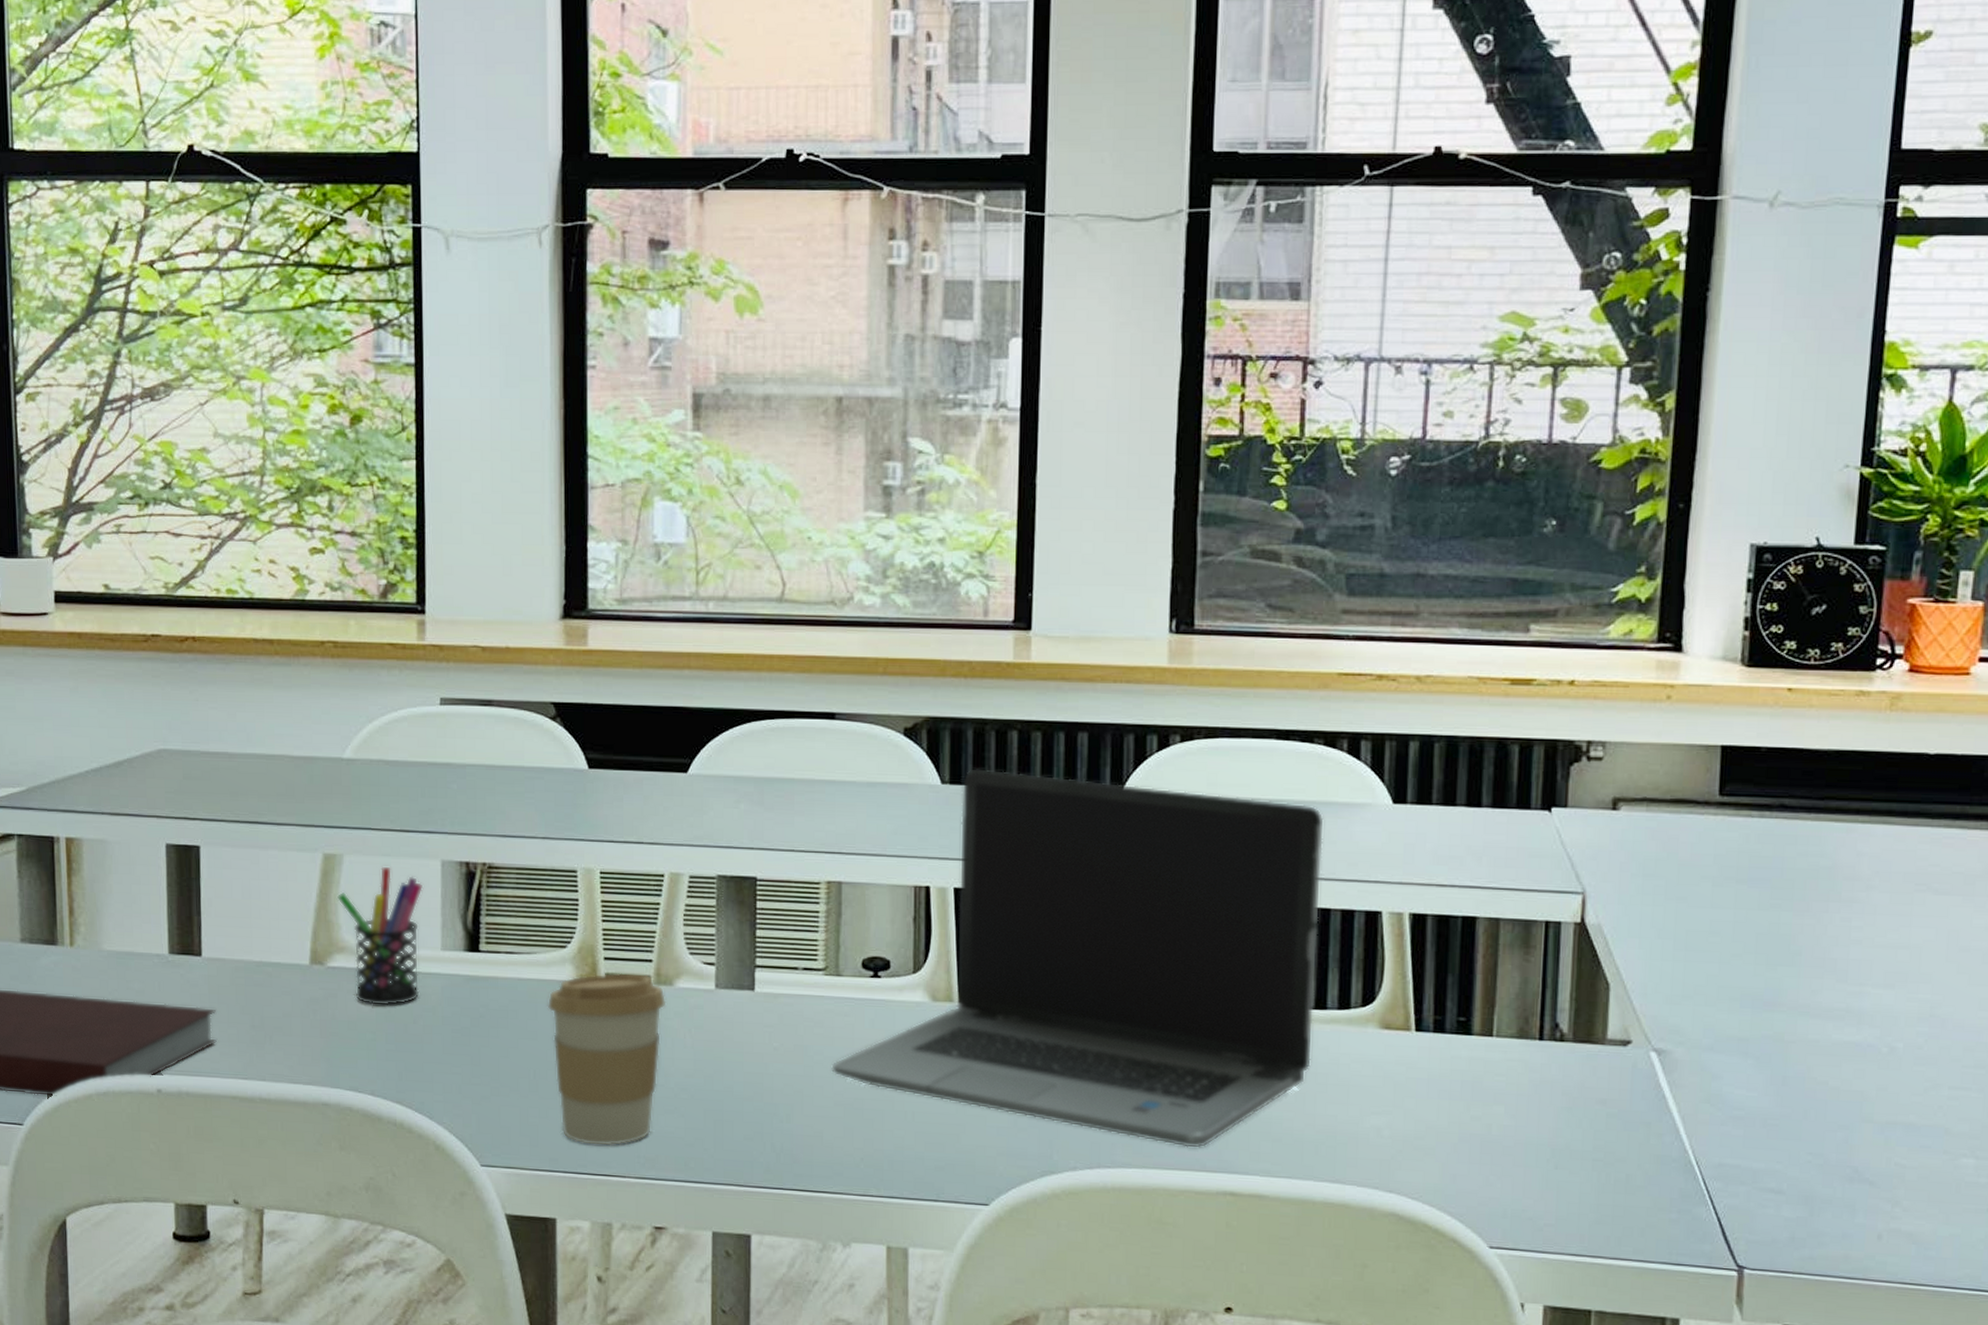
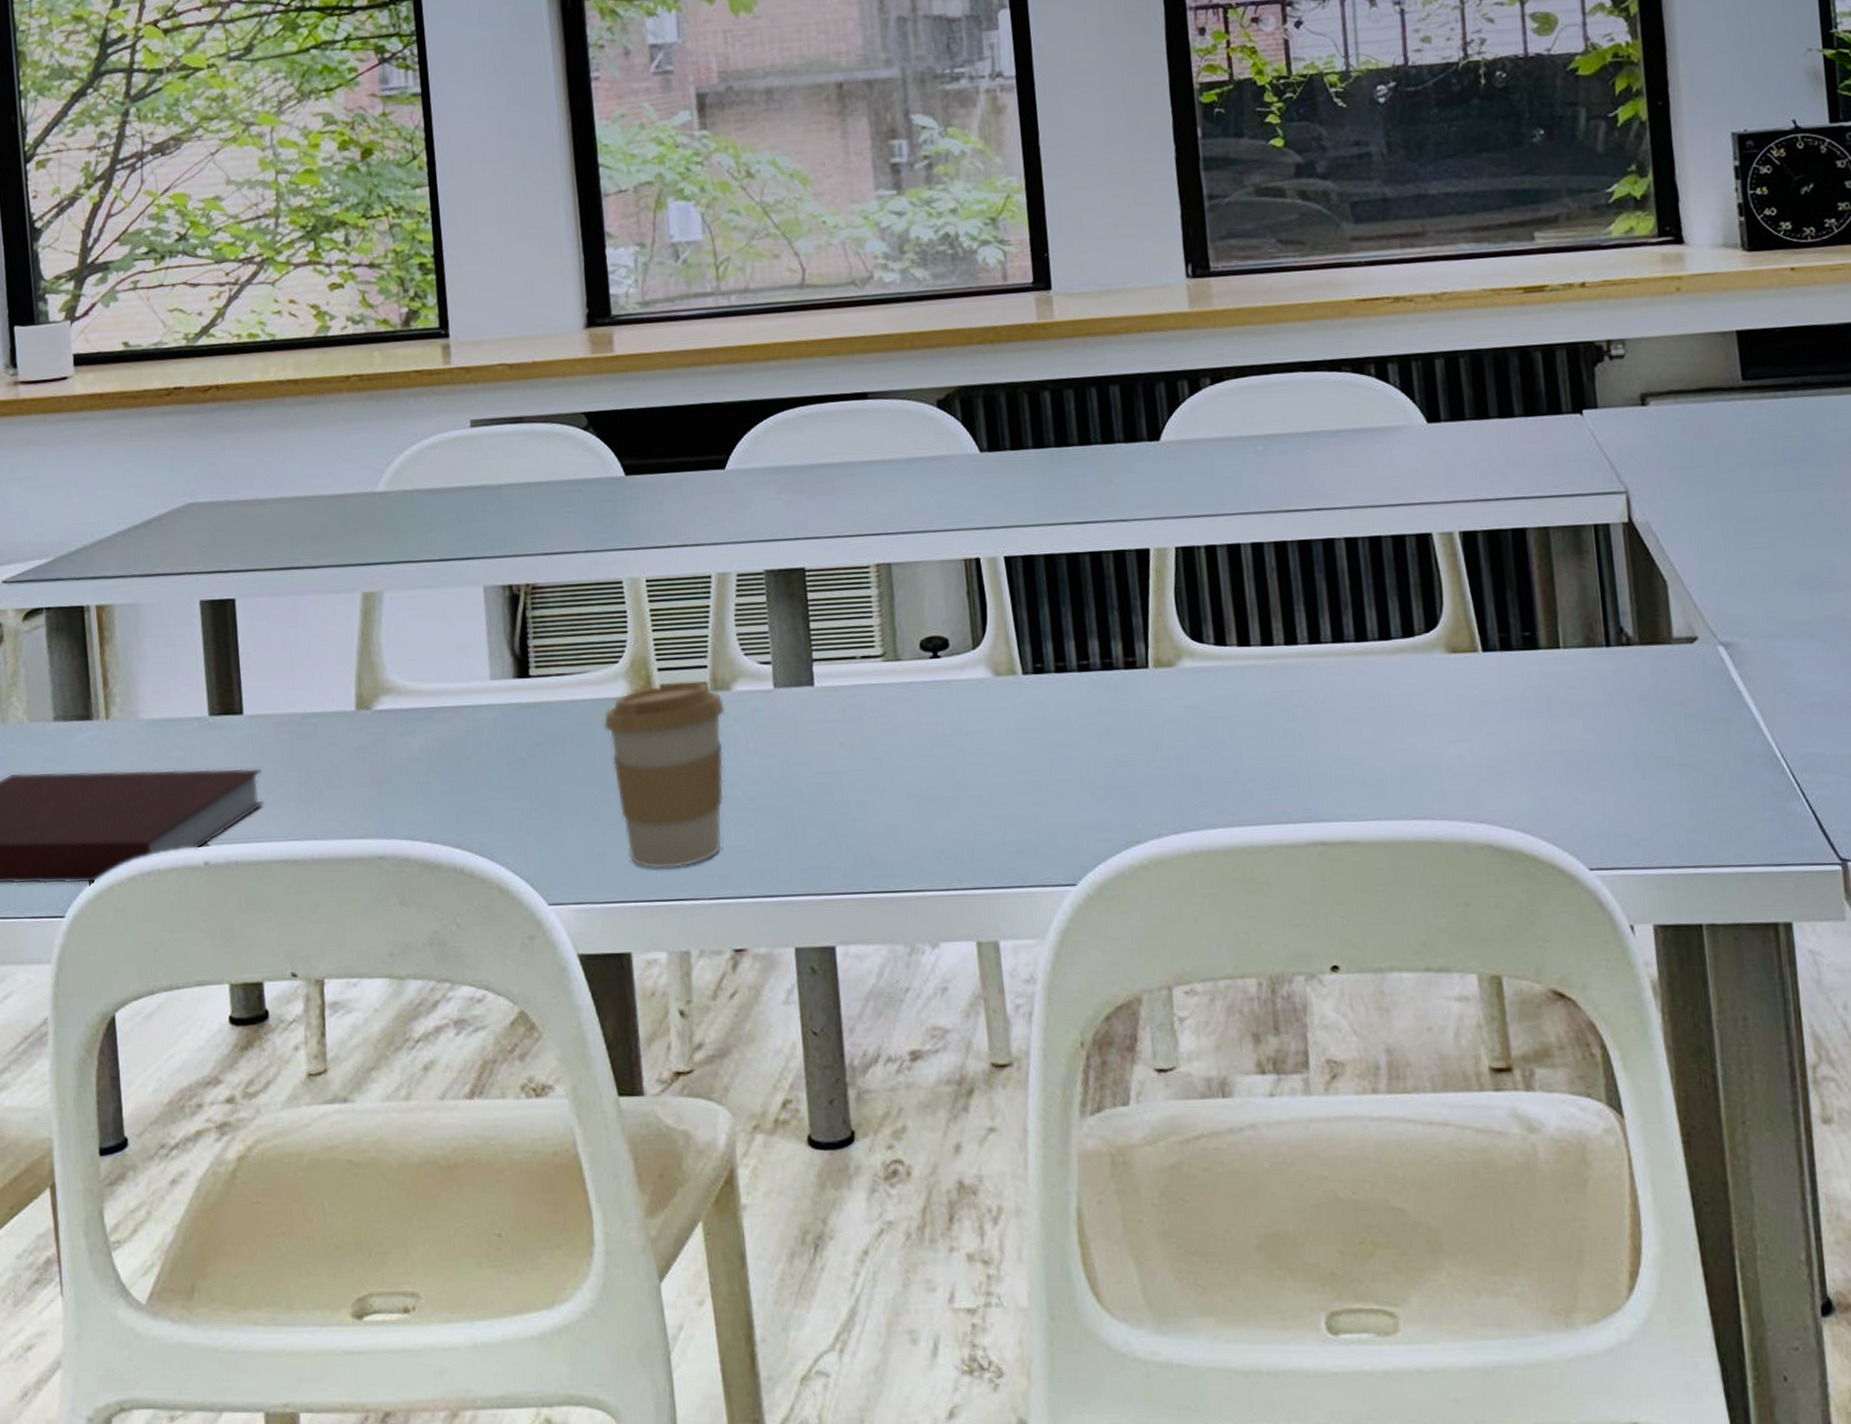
pen holder: present [336,867,424,1006] -> none [379,599,472,746]
laptop computer: present [831,767,1324,1148] -> none [900,432,1384,800]

